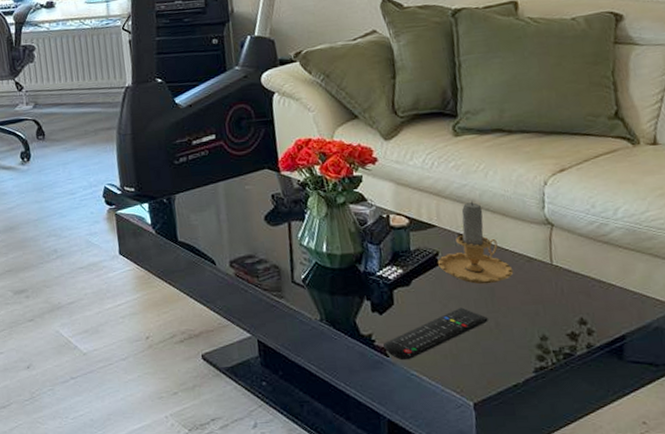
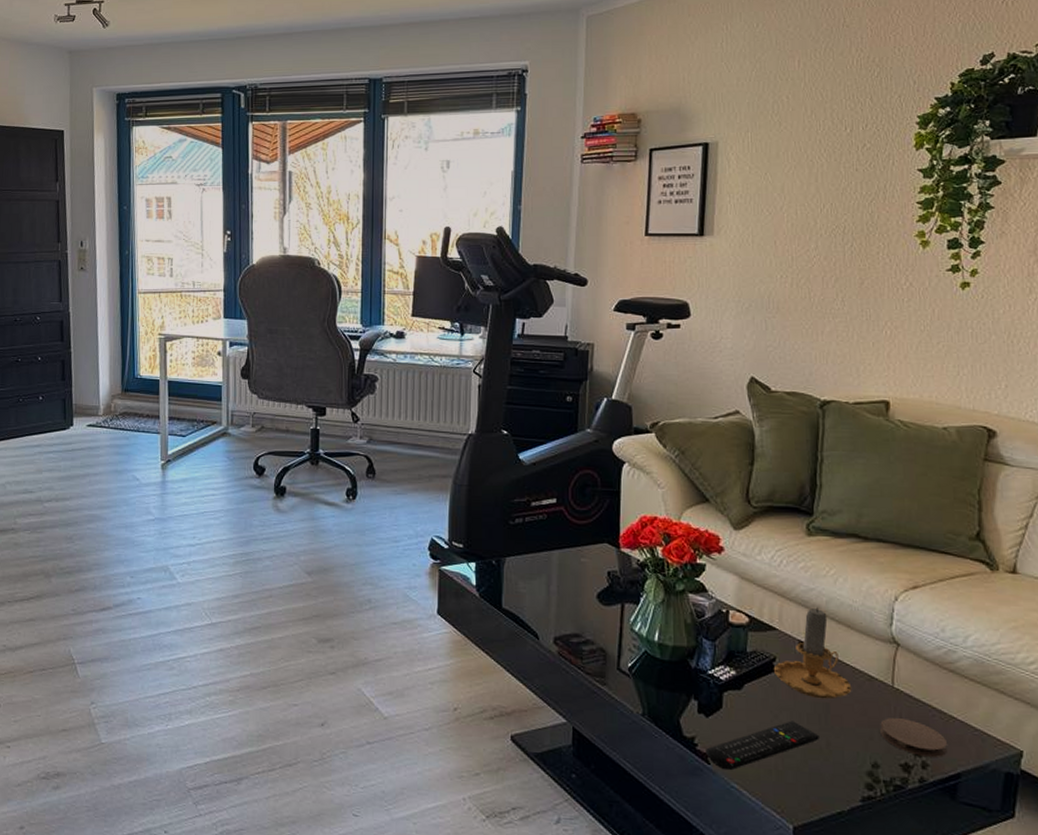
coaster: none [544,292,610,324] -> present [880,718,947,757]

